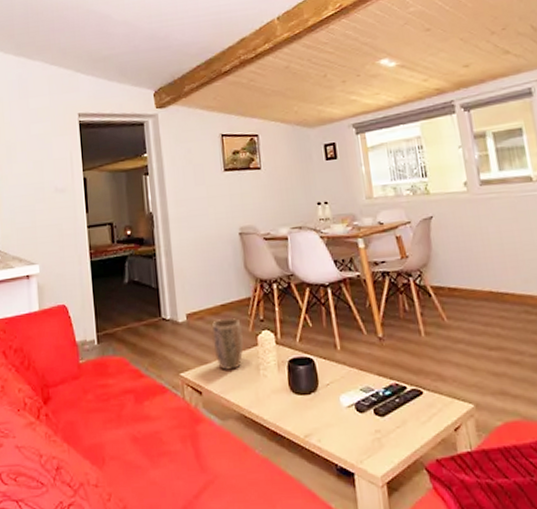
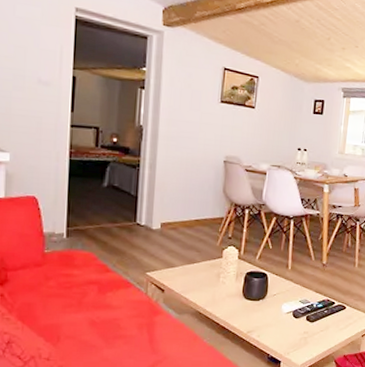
plant pot: present [211,318,244,371] -> none [182,232,211,276]

